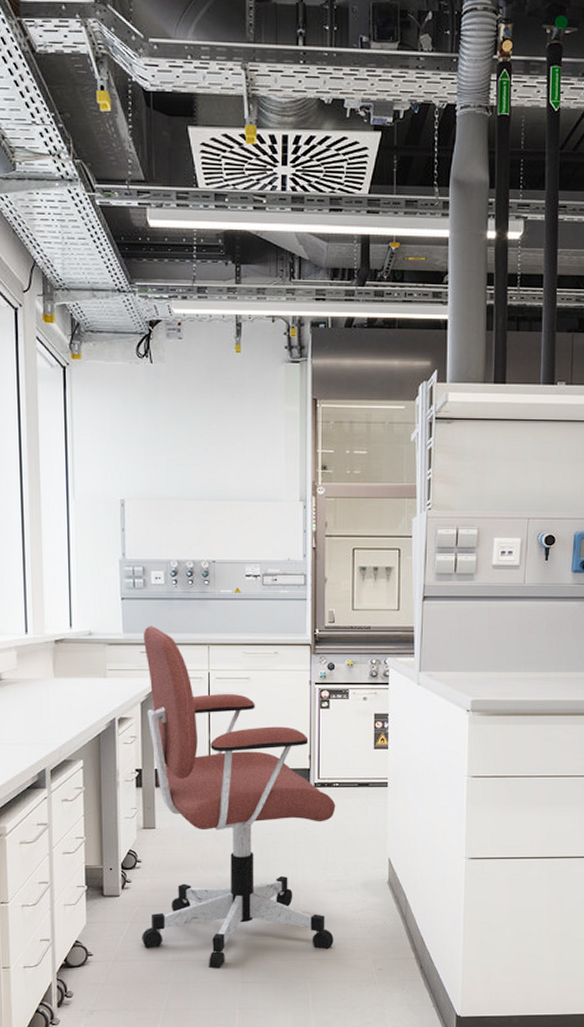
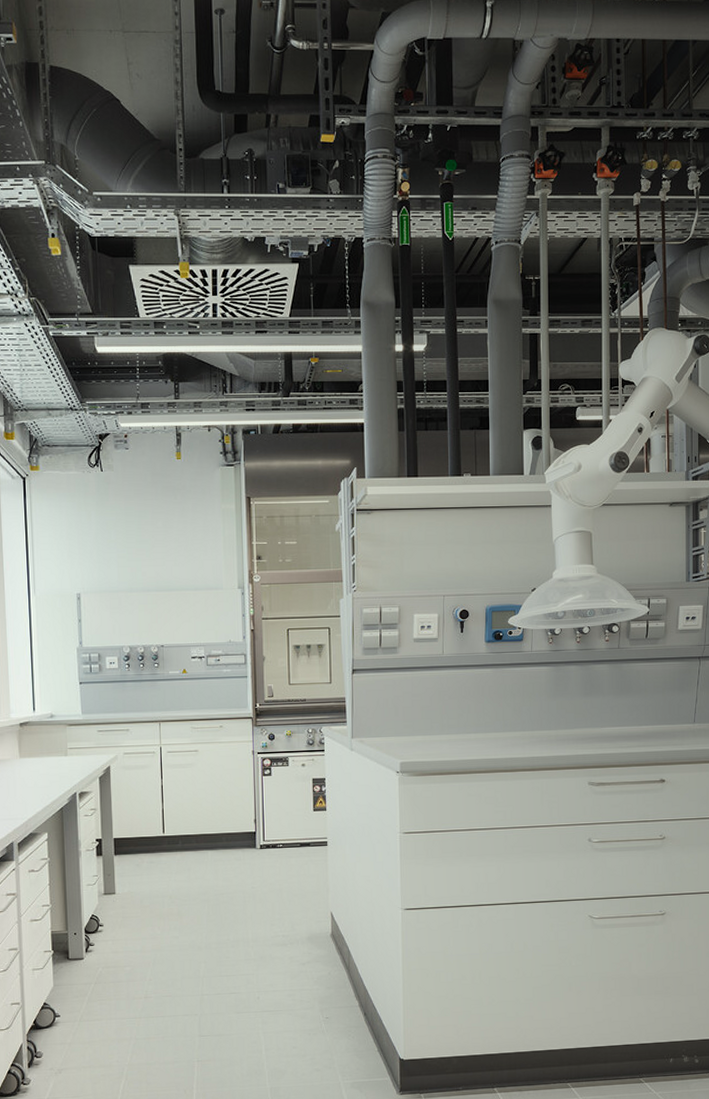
office chair: present [142,626,336,969] -> none [100,707,283,1024]

